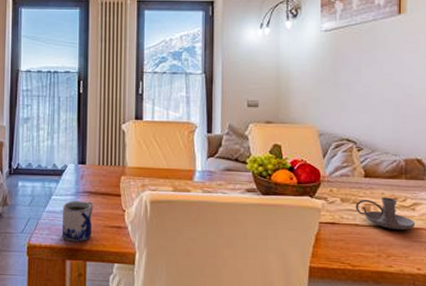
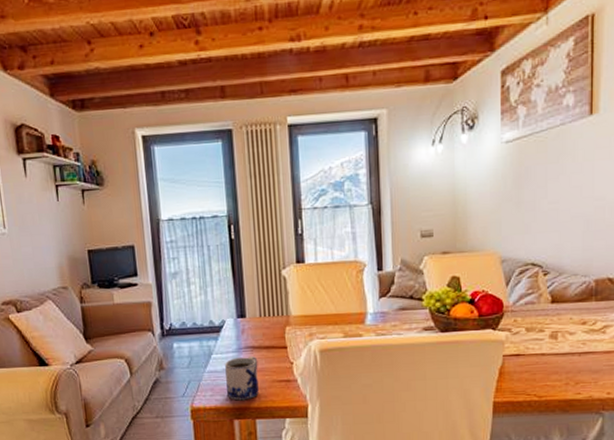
candle holder: present [355,197,416,230] -> none [542,322,606,355]

